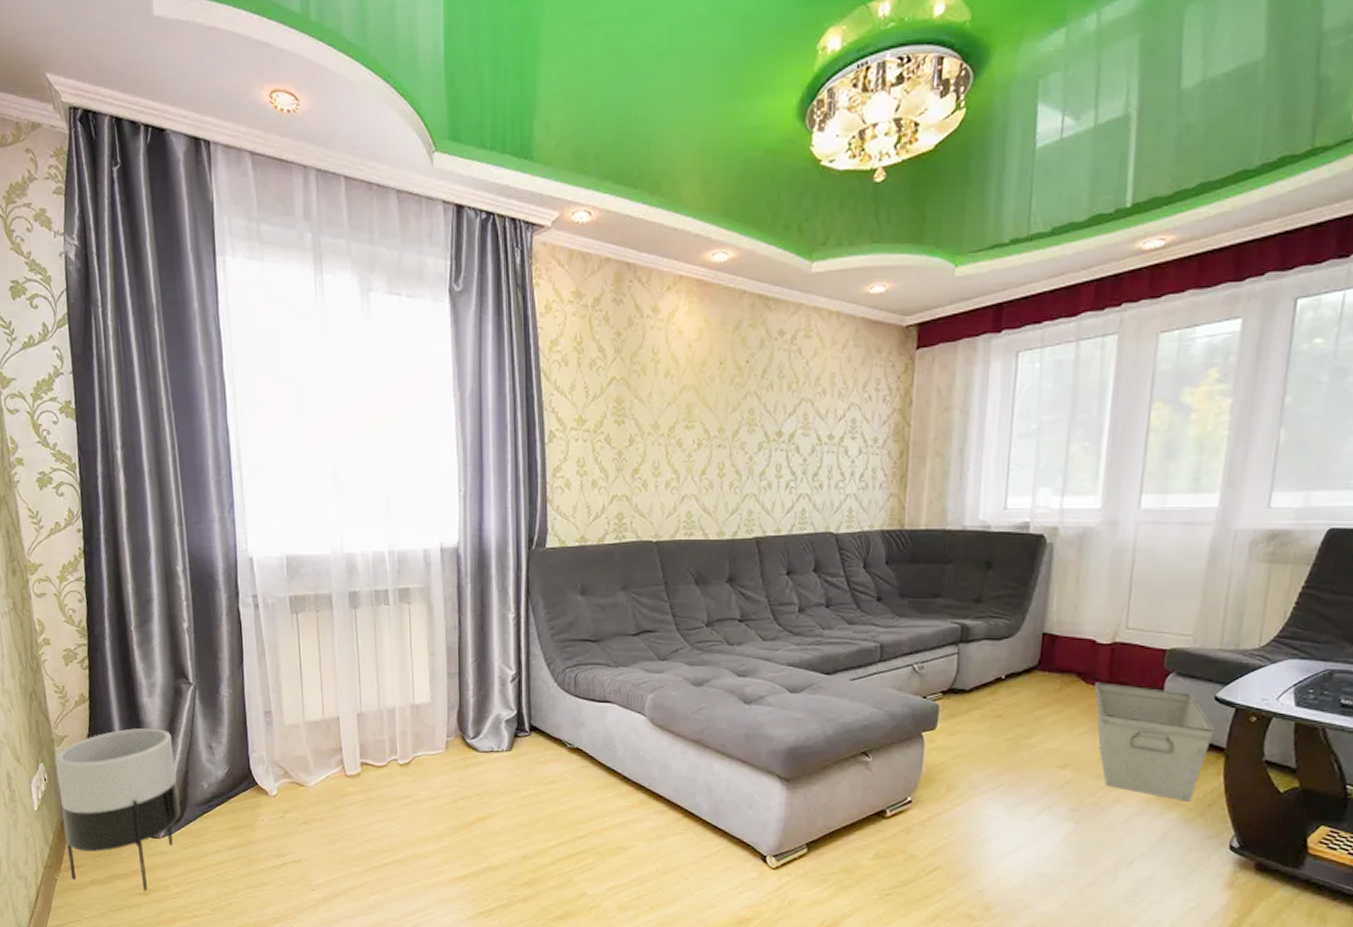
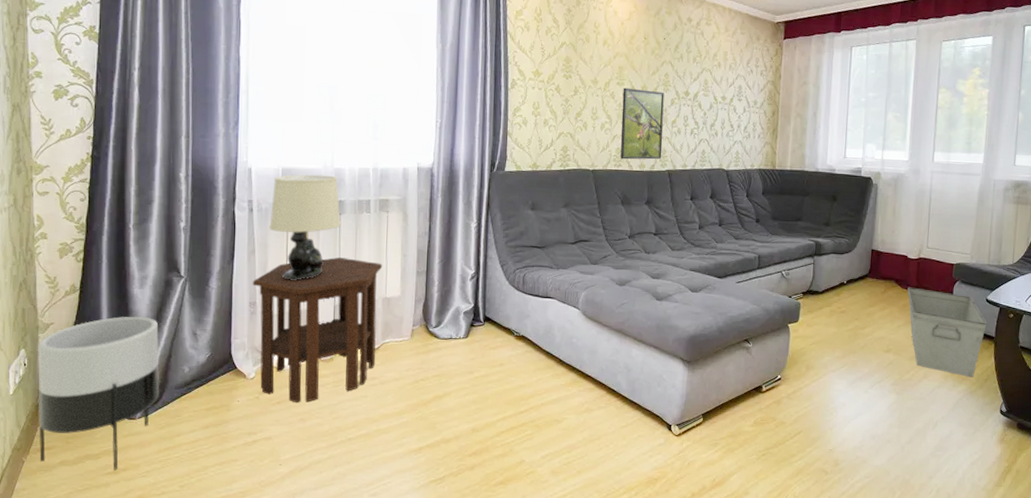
side table: none [265,657,408,824] -> present [252,257,383,403]
table lamp: none [278,562,358,686] -> present [269,174,342,280]
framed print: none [691,431,749,526] -> present [620,87,664,160]

